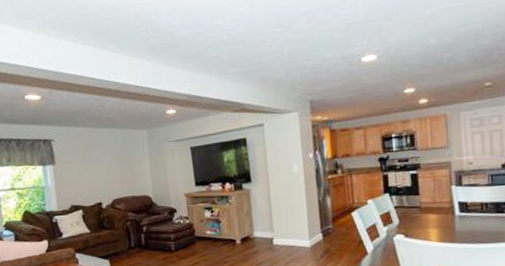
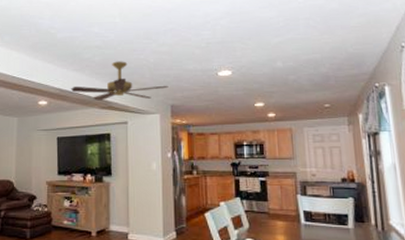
ceiling fan: none [198,56,306,104] -> present [70,61,169,101]

